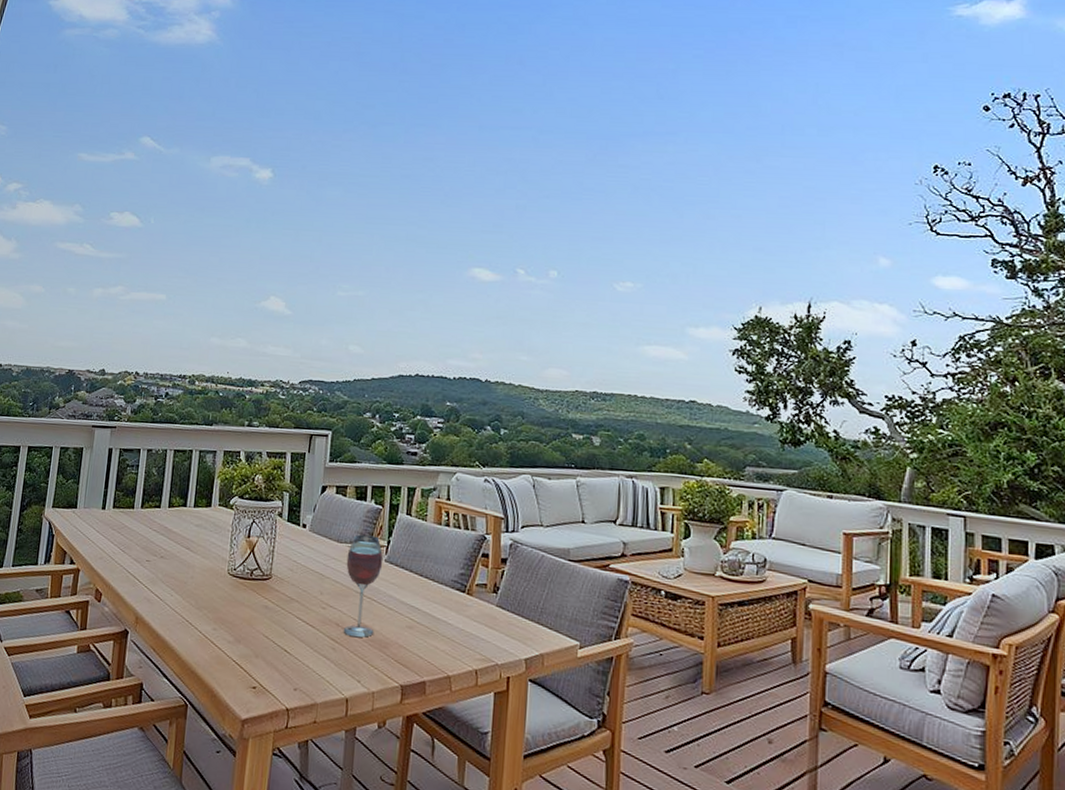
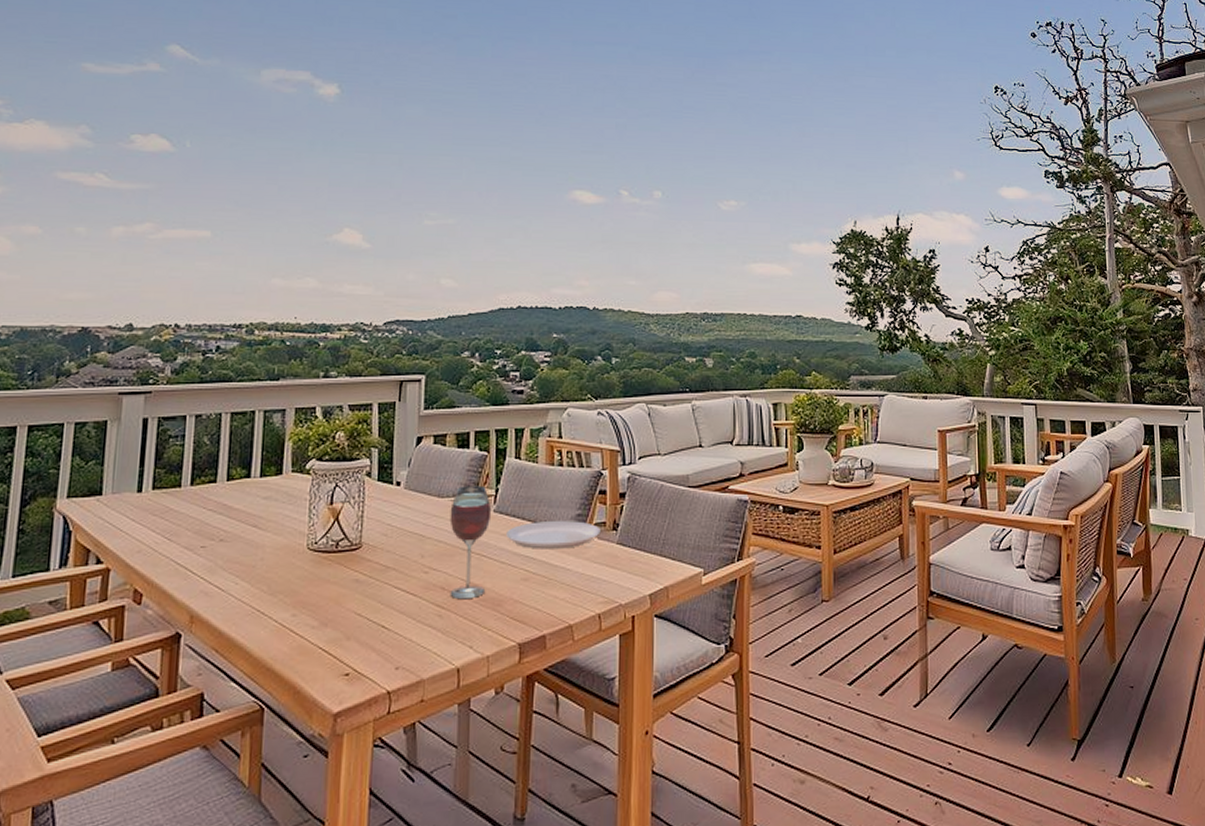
plate: none [395,575,482,604] -> present [506,521,601,549]

